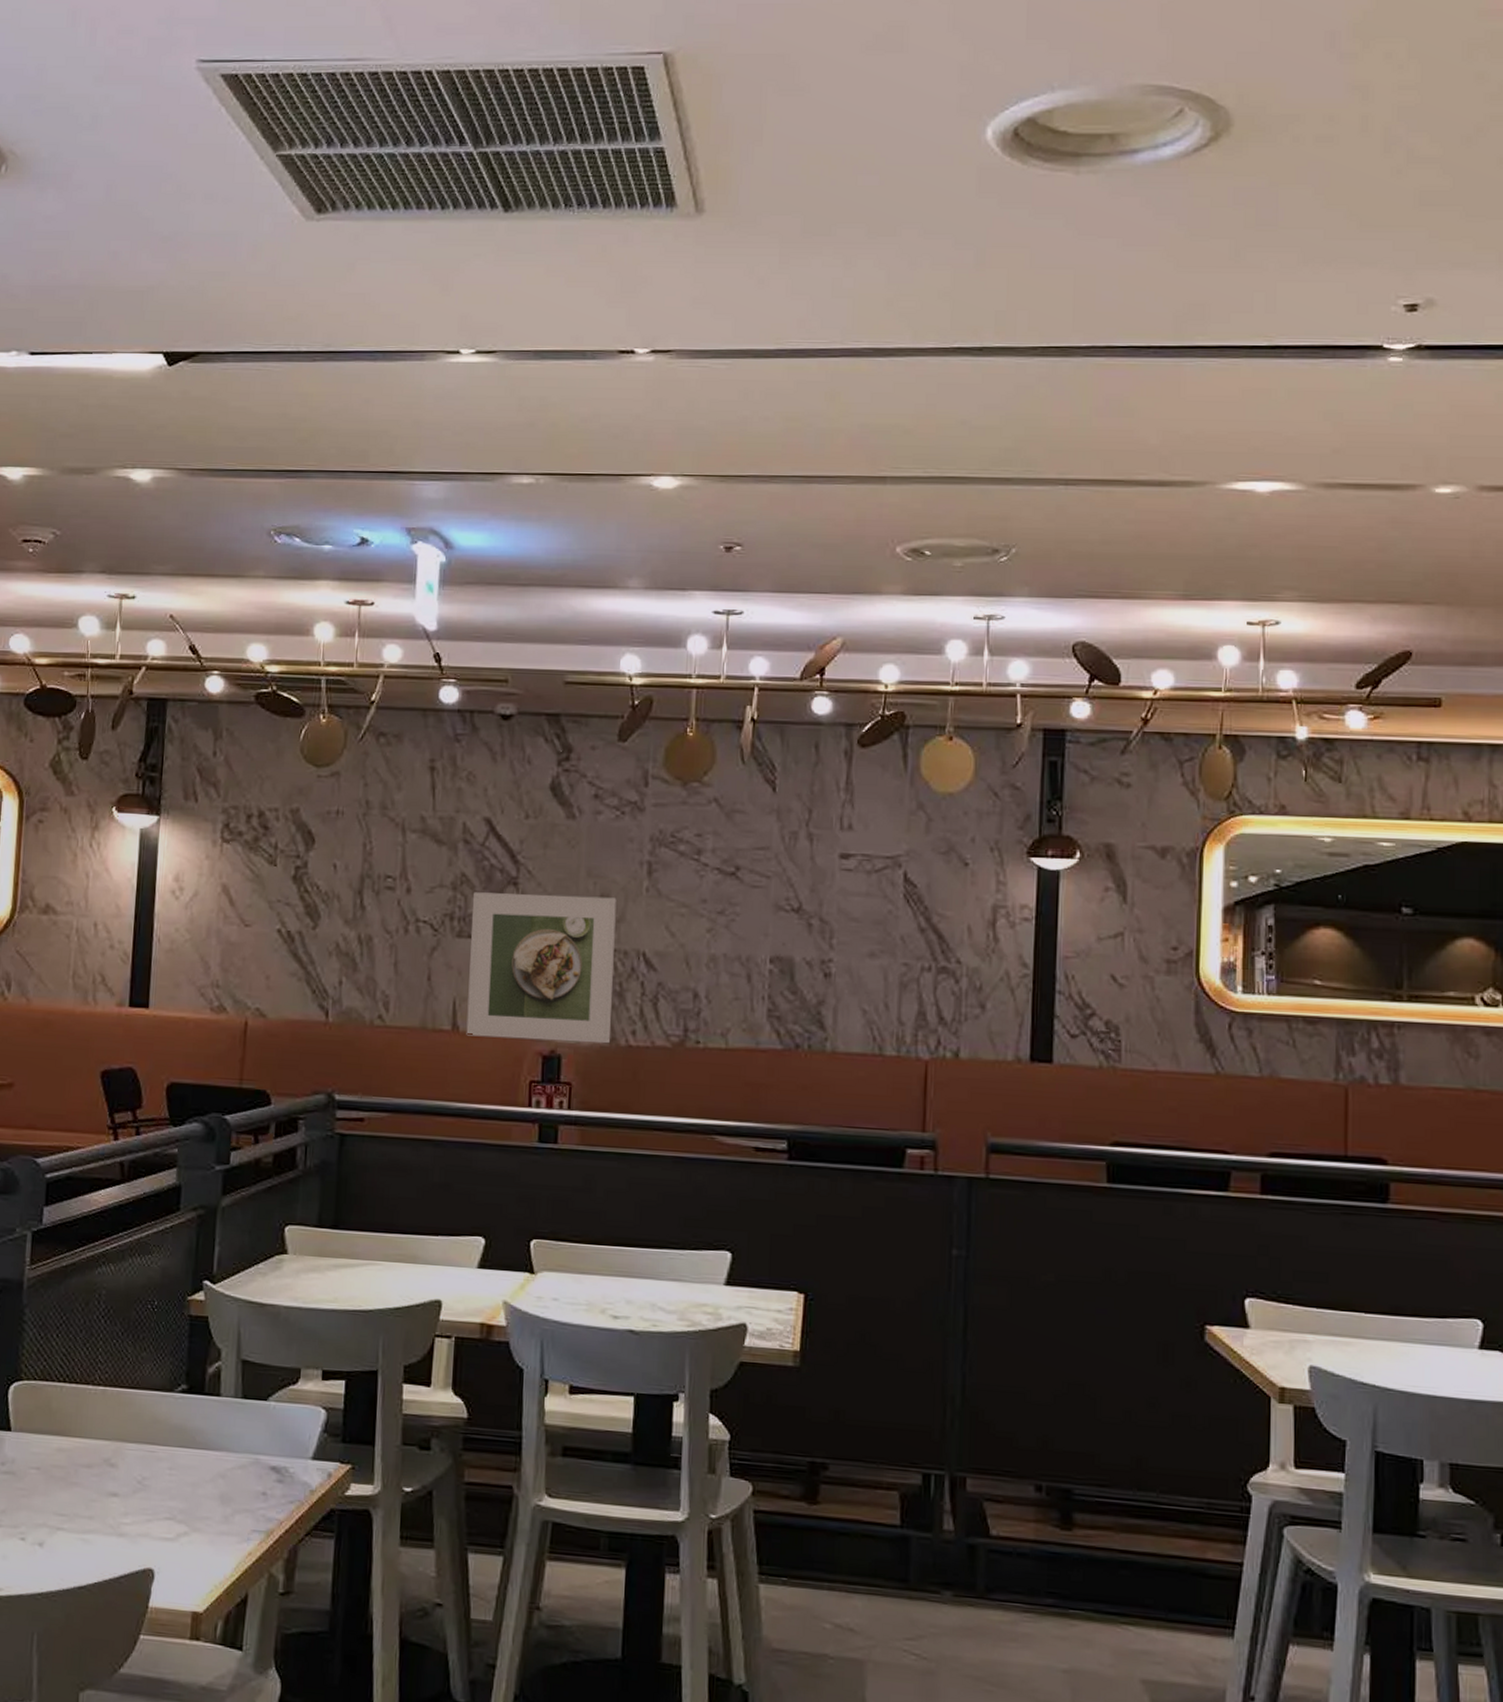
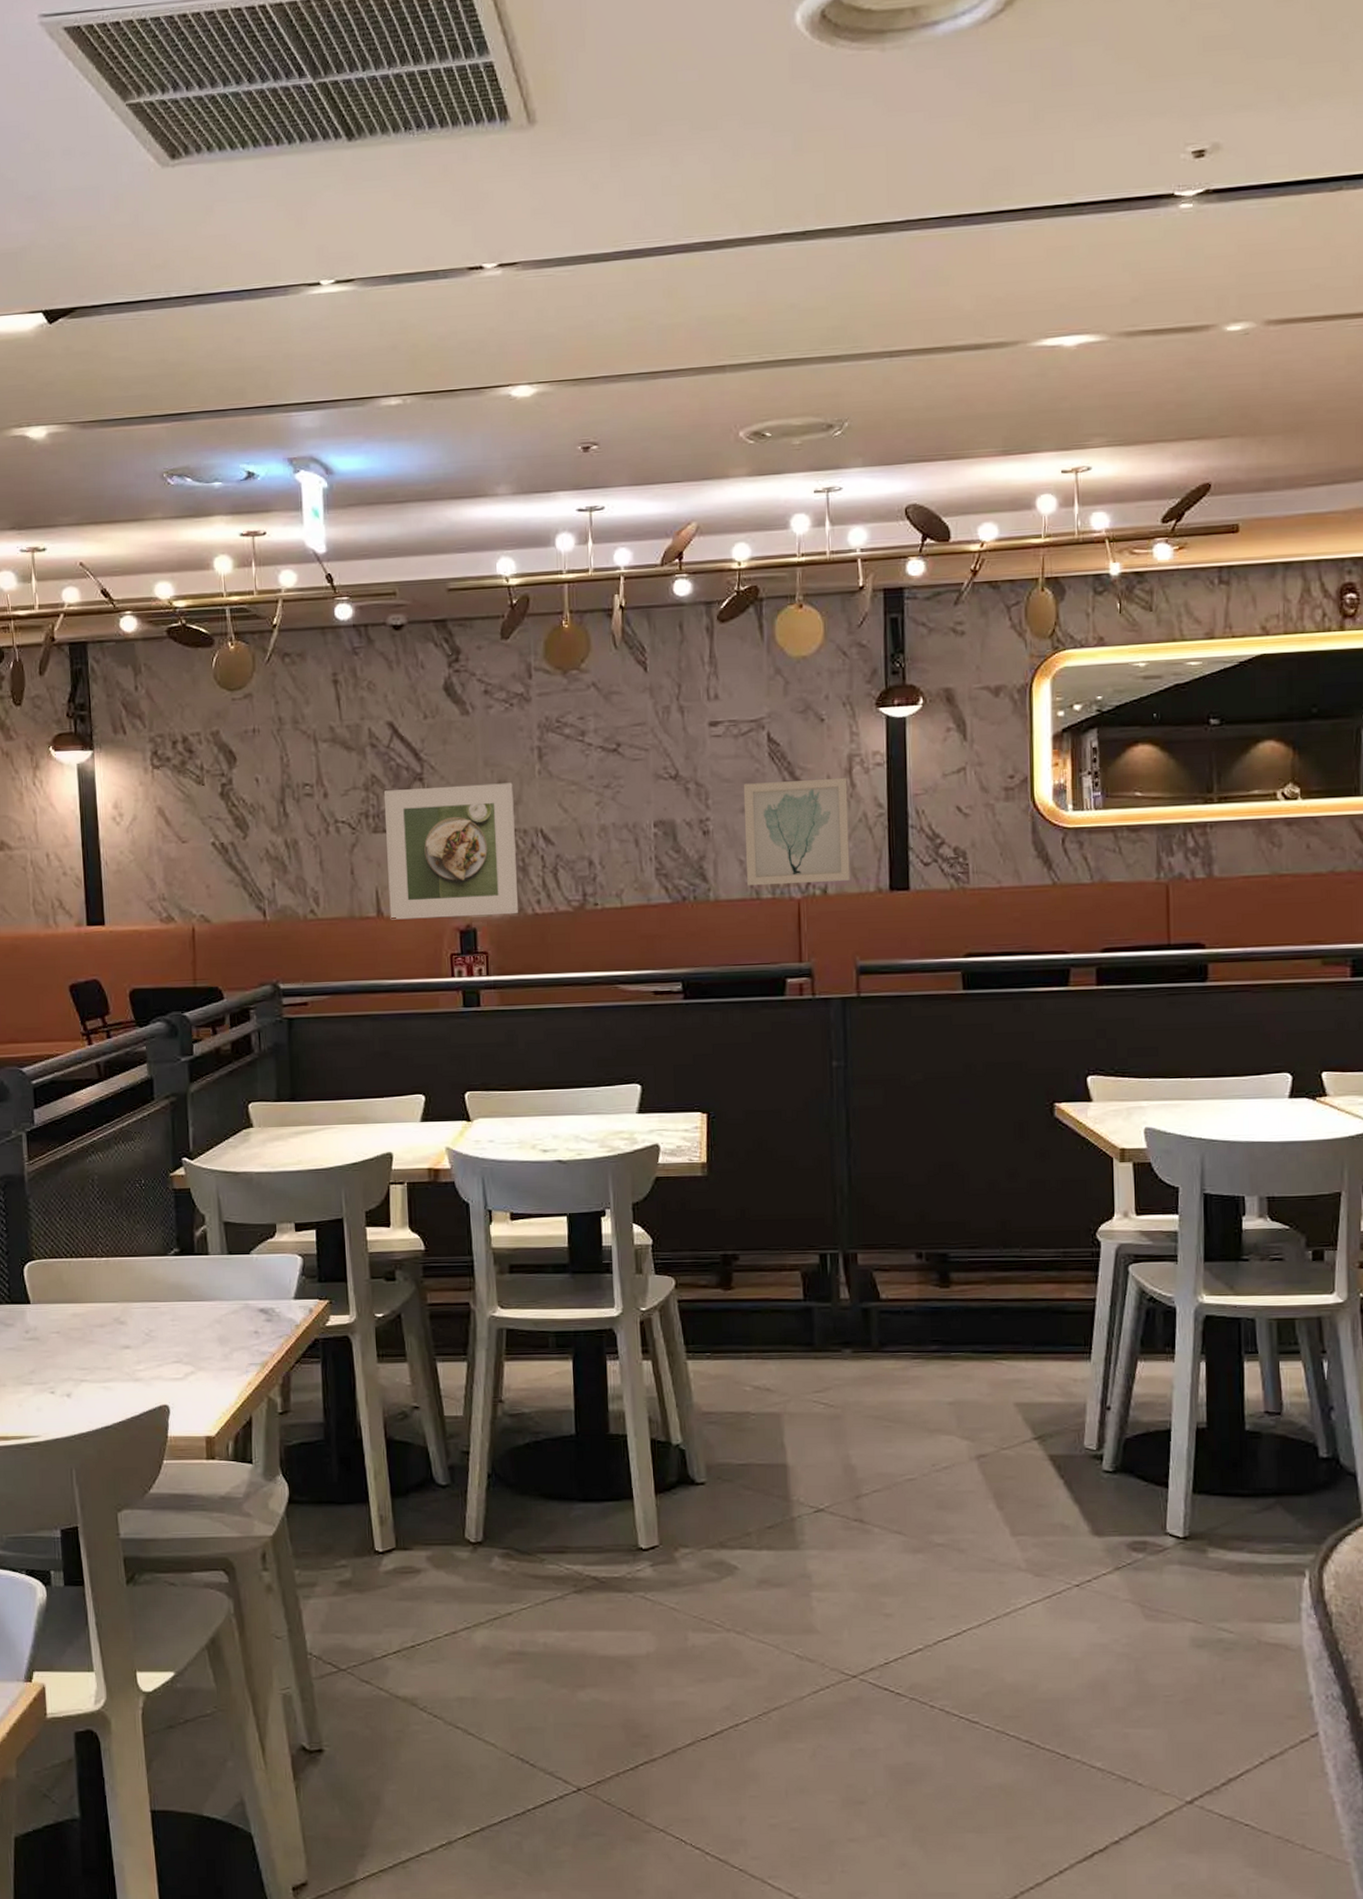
wall art: none [870,925,990,1045] -> present [743,777,850,886]

